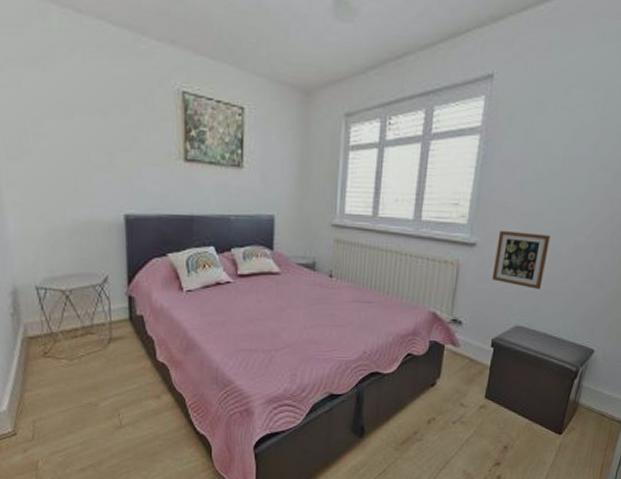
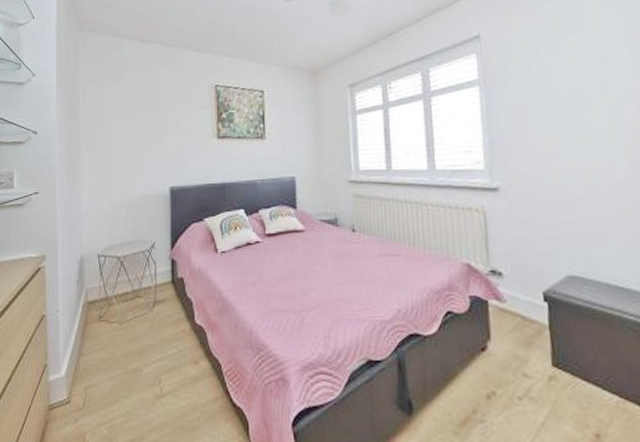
picture frame: present [491,230,551,290] -> none [521,172,587,233]

